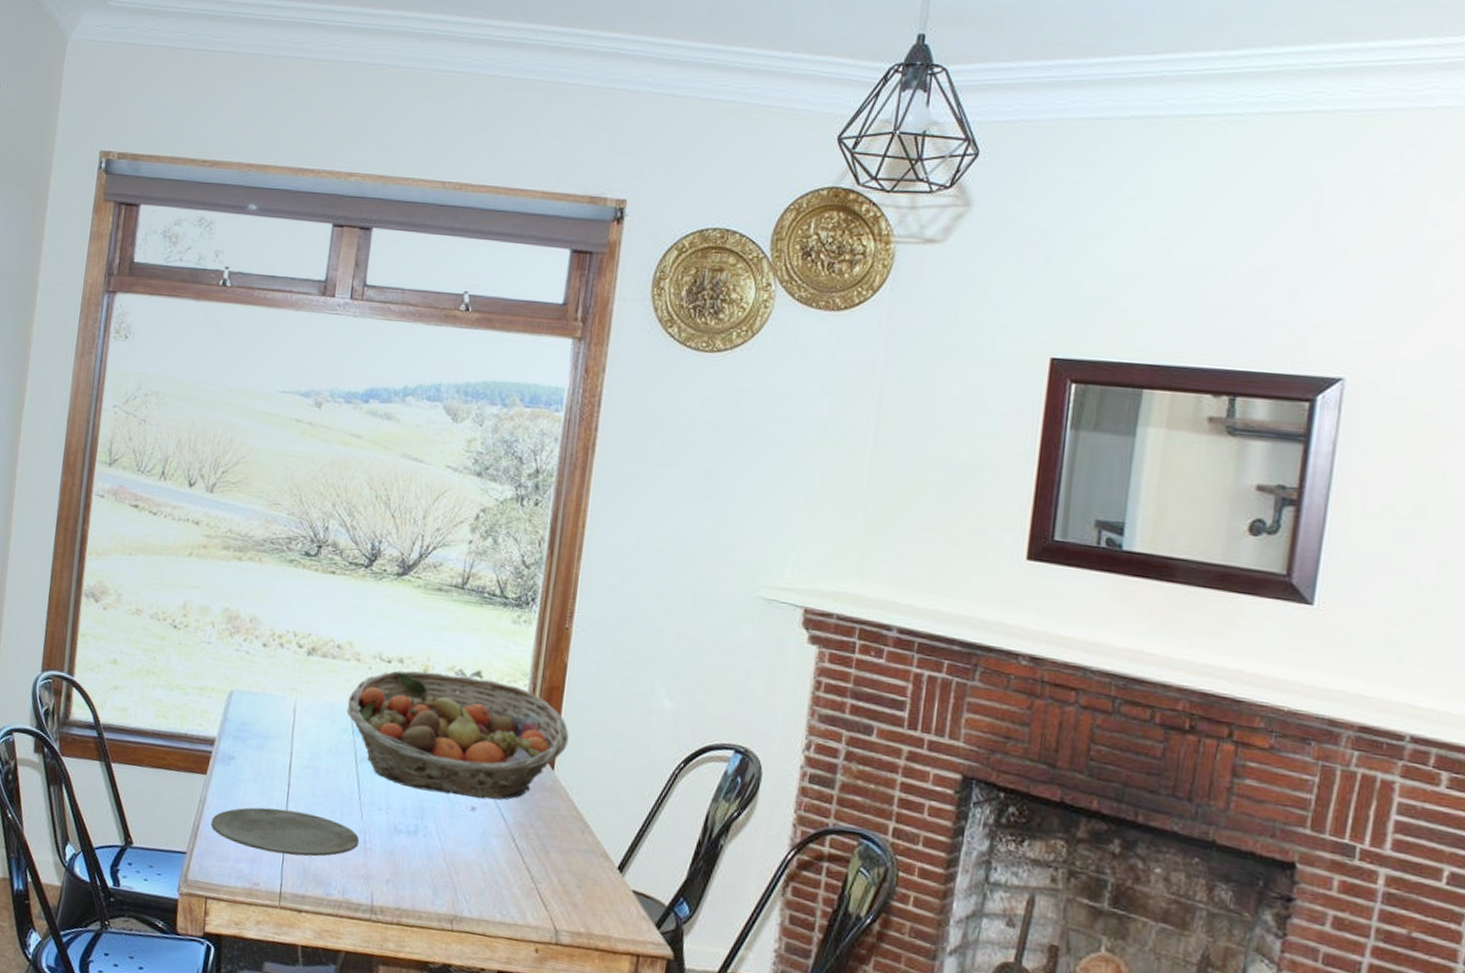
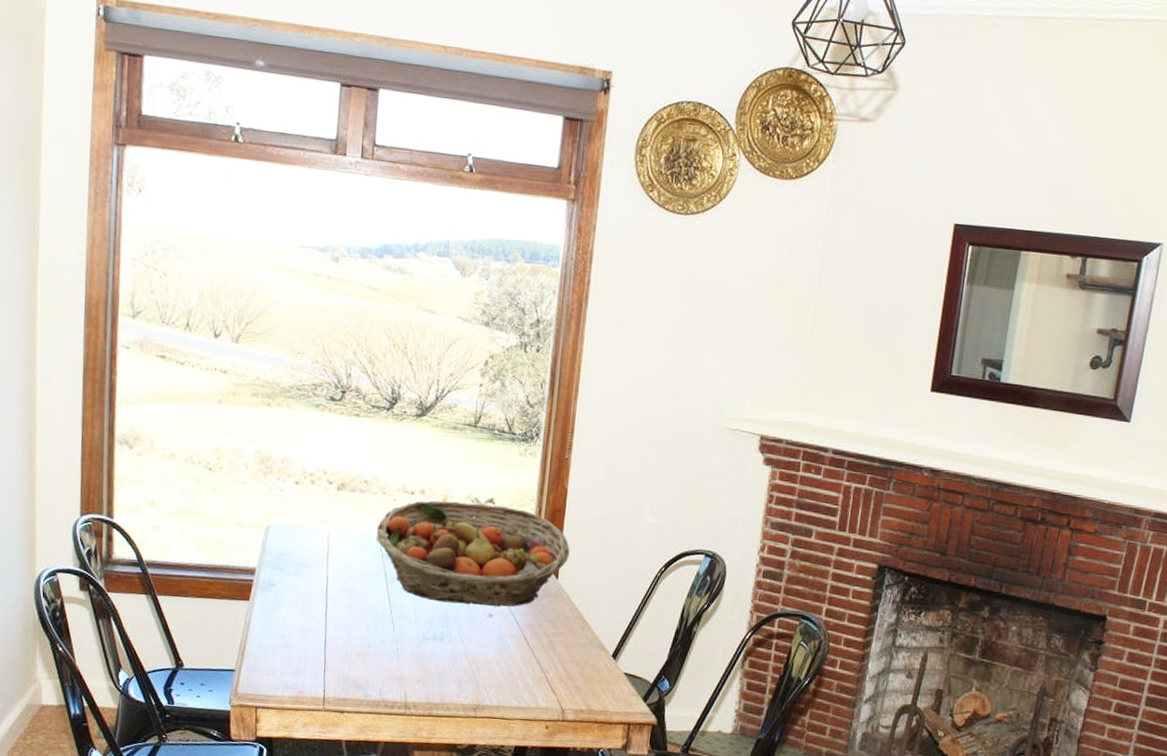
plate: present [210,807,360,857] -> none [256,626,393,666]

